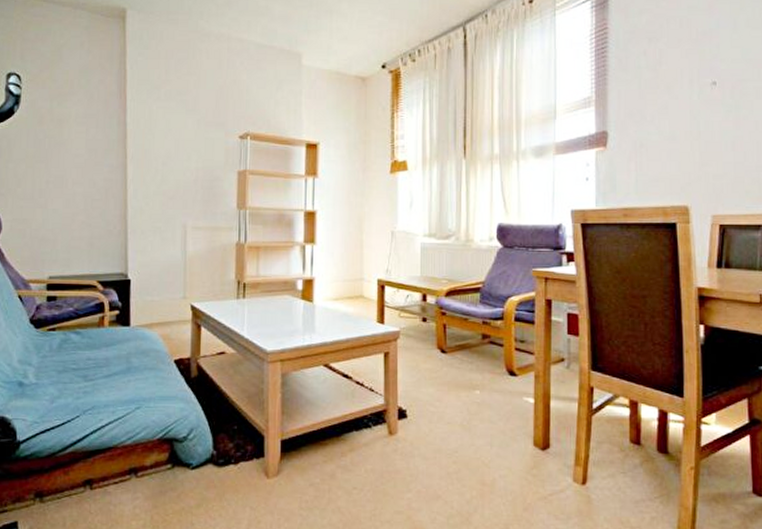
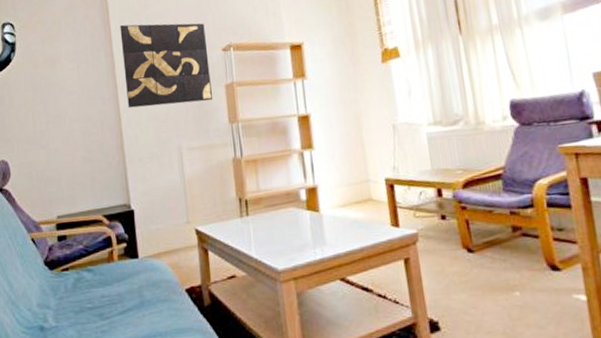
wall art: none [136,95,225,185] -> present [120,23,212,108]

